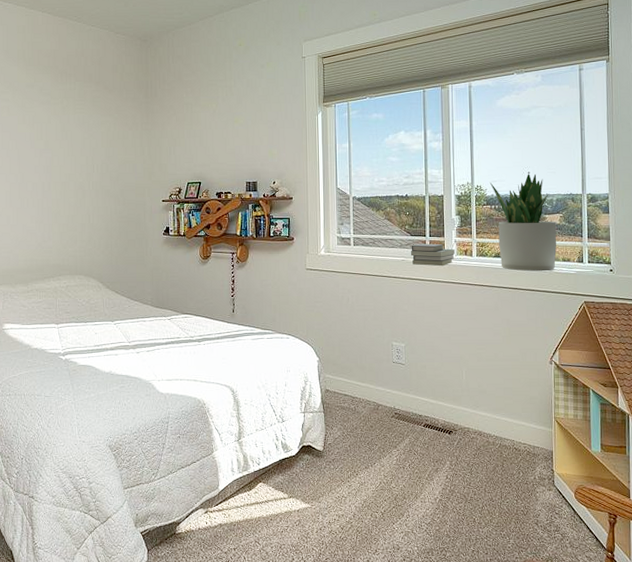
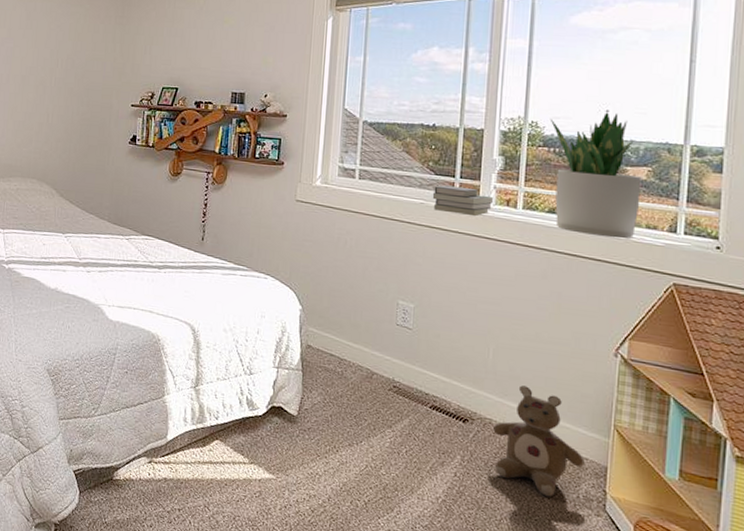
stuffed bear: none [471,397,537,482] -> present [493,385,585,497]

